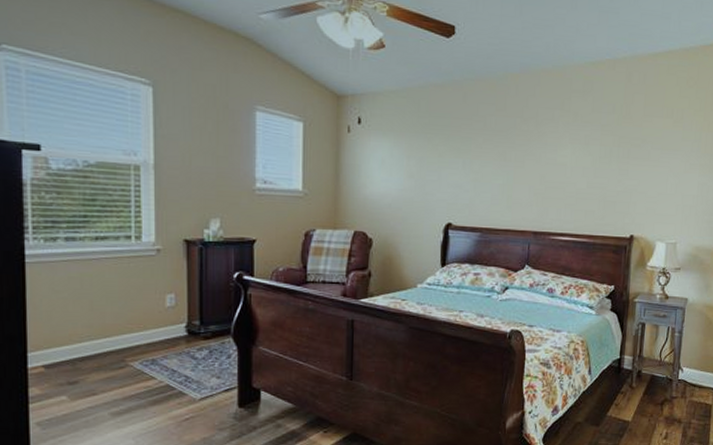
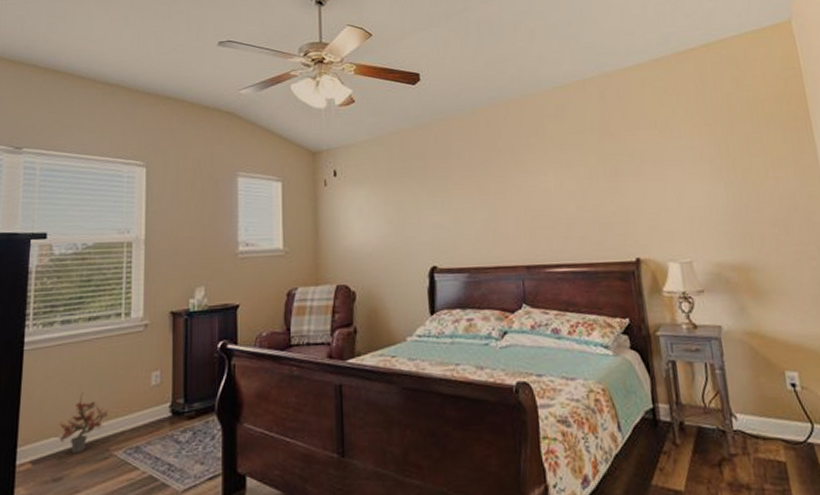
potted plant: none [66,307,122,362] -> present [54,392,108,454]

